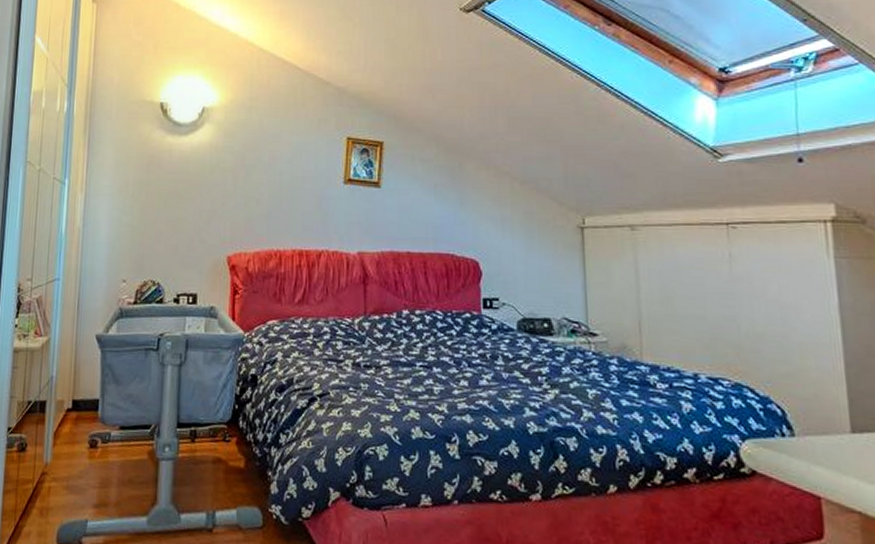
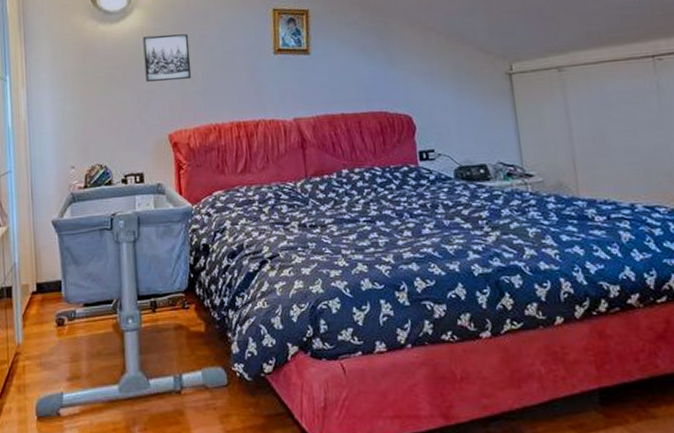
wall art: none [209,152,258,201] -> present [143,34,192,82]

